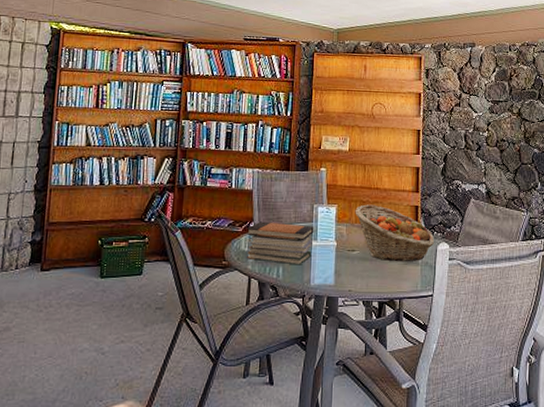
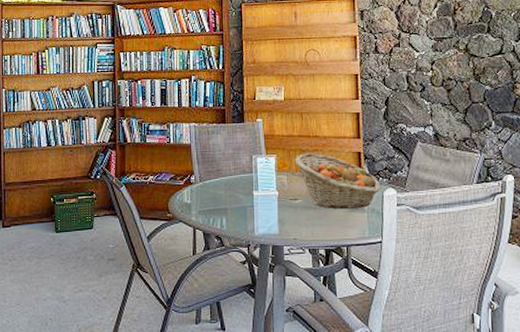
book stack: present [247,221,314,265] -> none [188,174,254,216]

